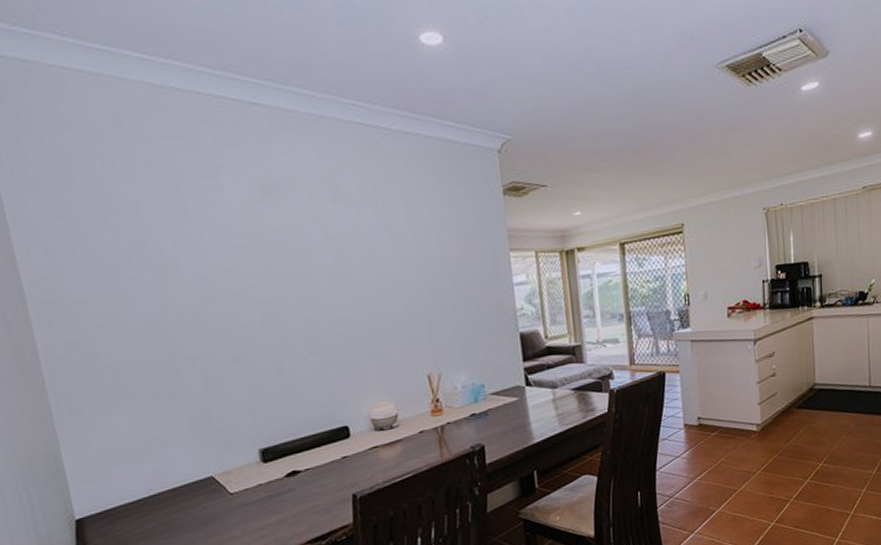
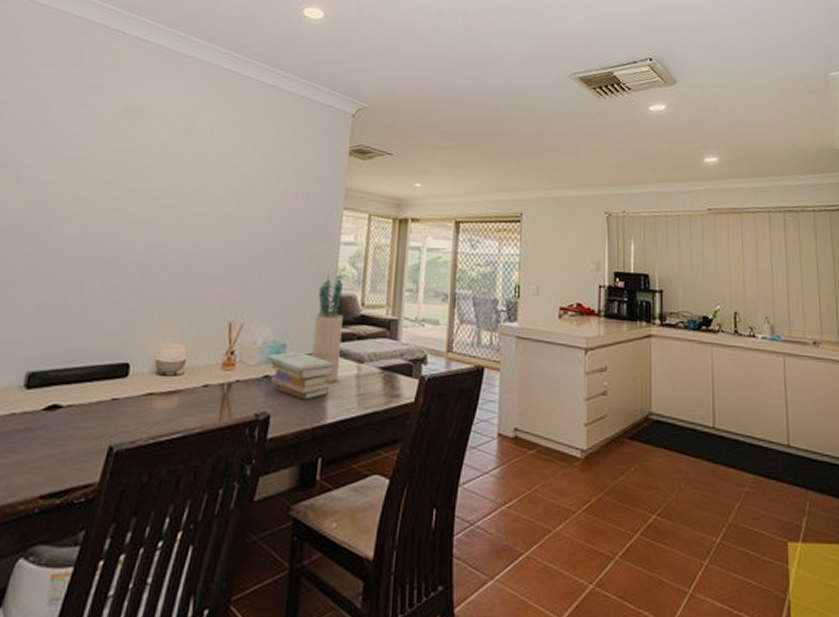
books: none [468,388,532,428] -> present [266,351,334,400]
vase: none [503,312,537,411] -> present [311,272,344,384]

